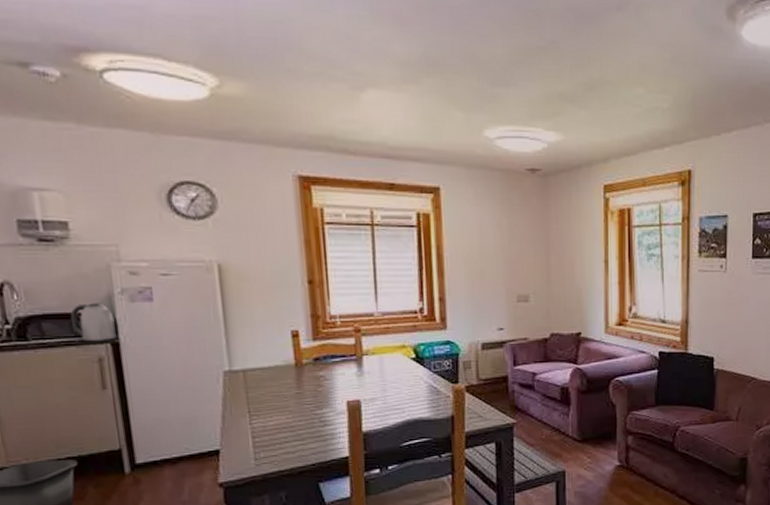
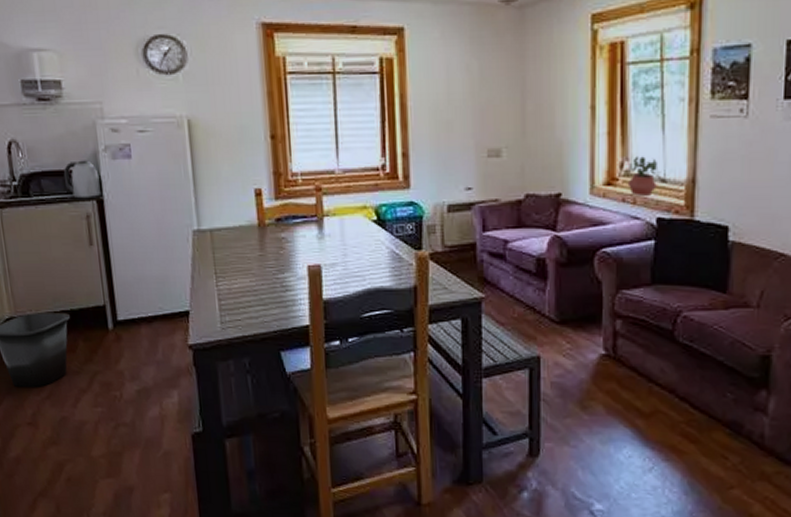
potted plant: none [635,302,658,335] -> present [627,156,657,197]

